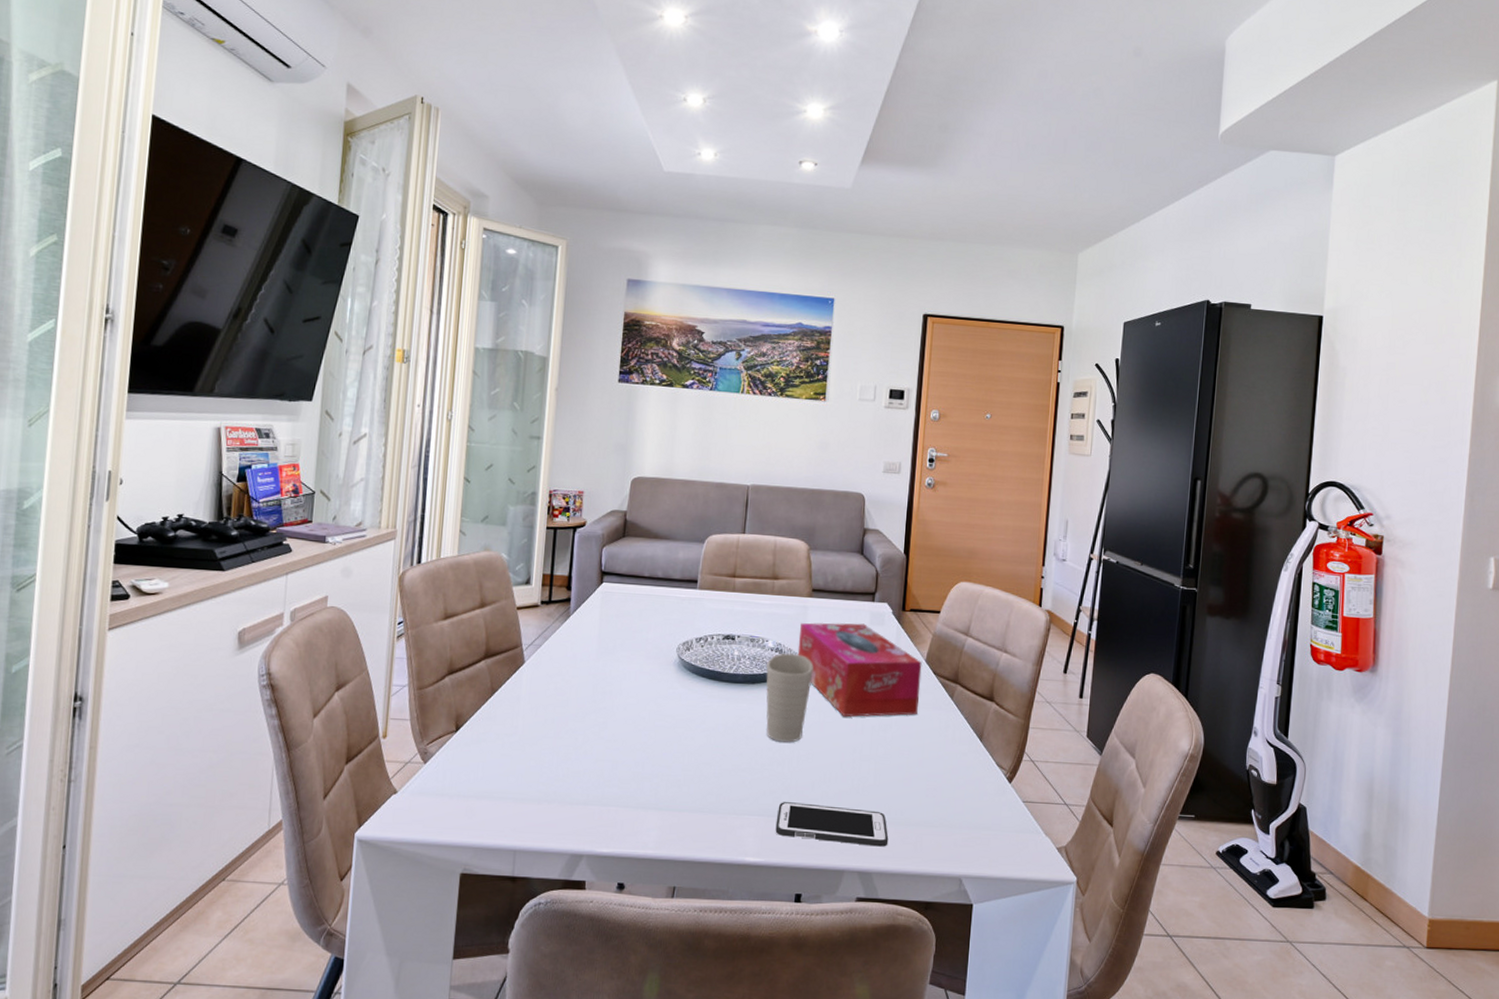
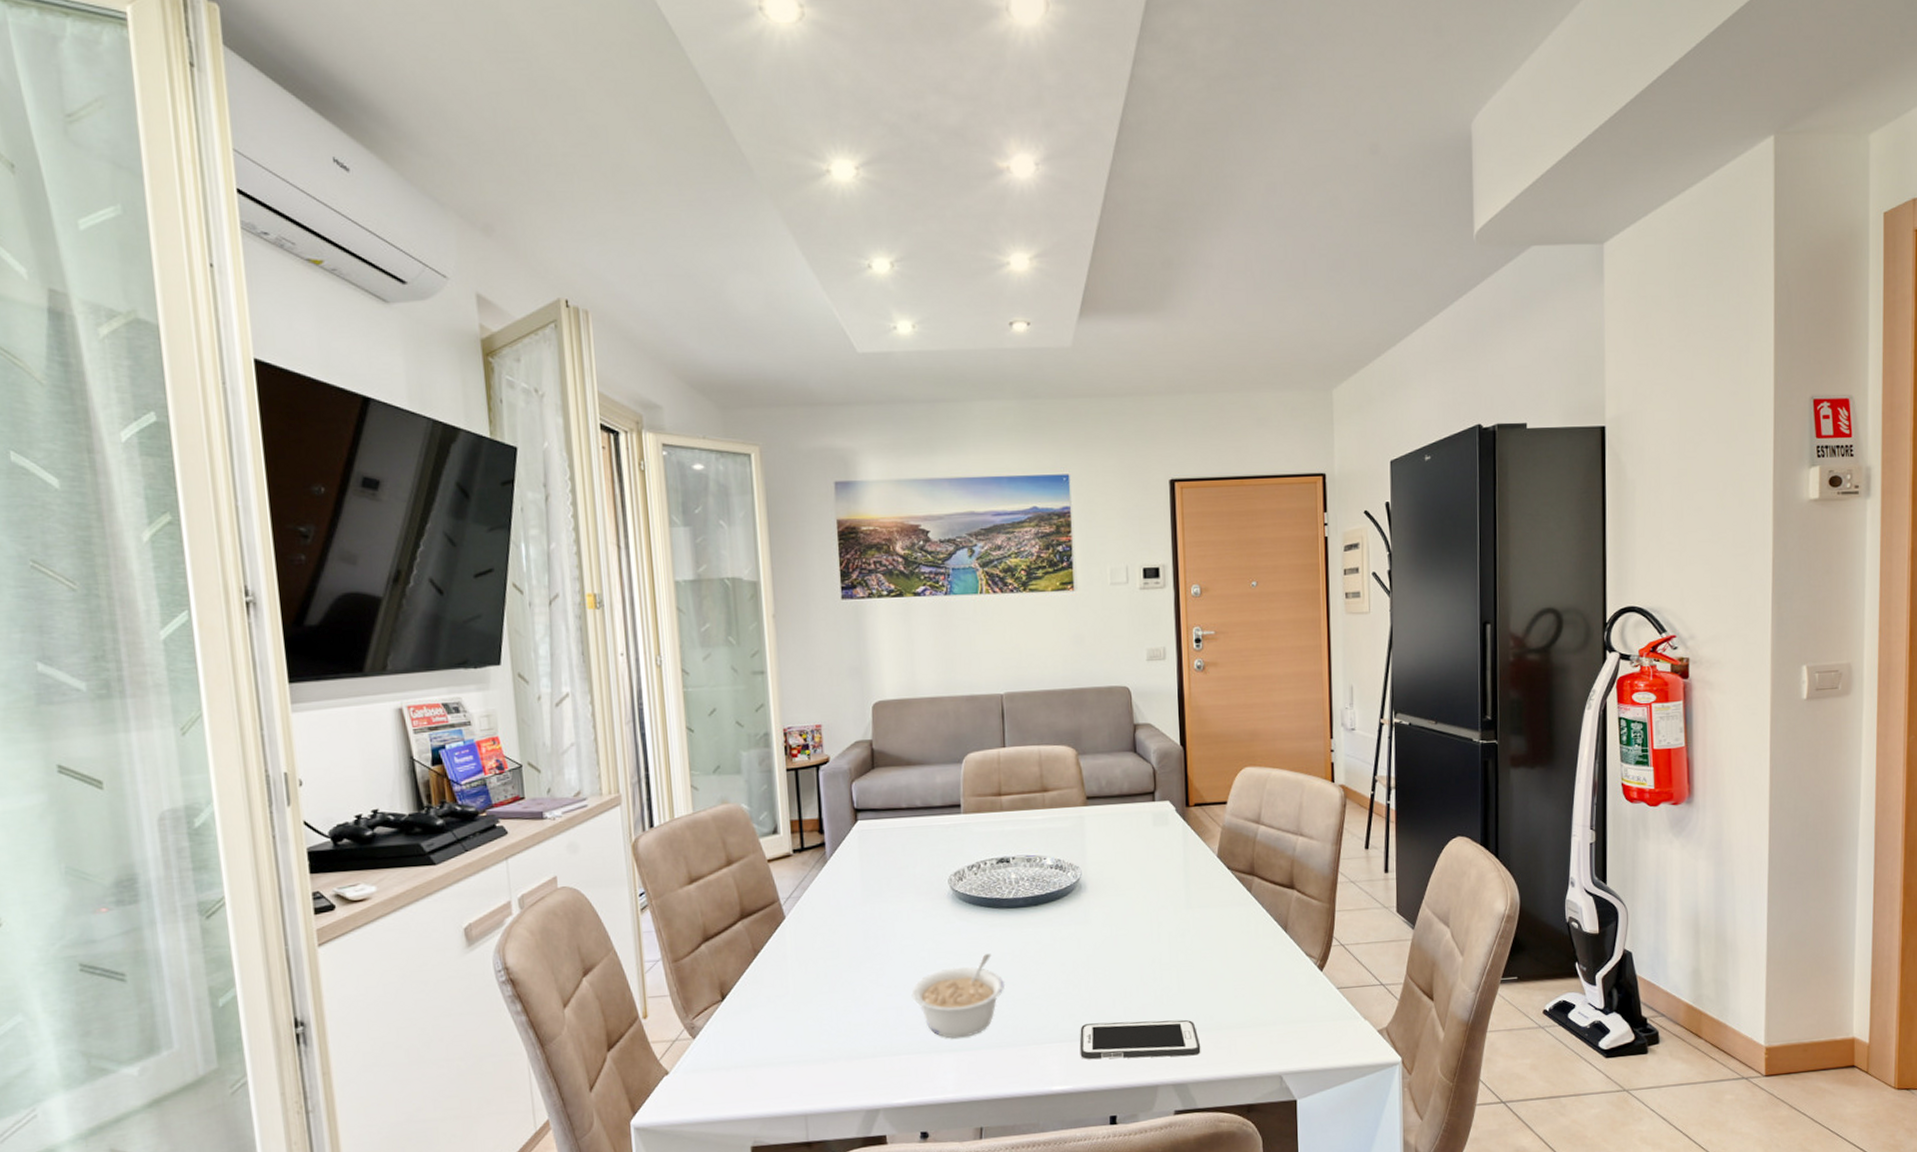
legume: none [628,722,715,798] -> present [911,954,1006,1038]
cup: present [766,653,814,743] -> none [1048,868,1099,963]
tissue box: present [797,622,922,718] -> none [1078,826,1216,927]

